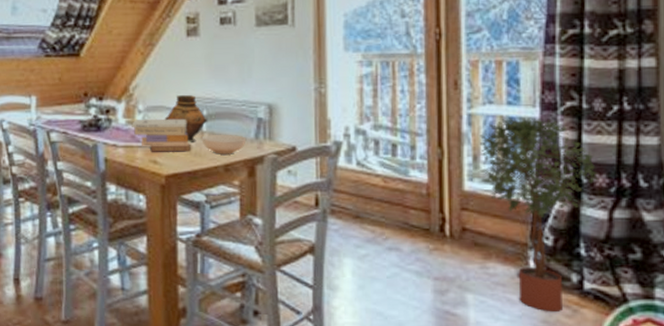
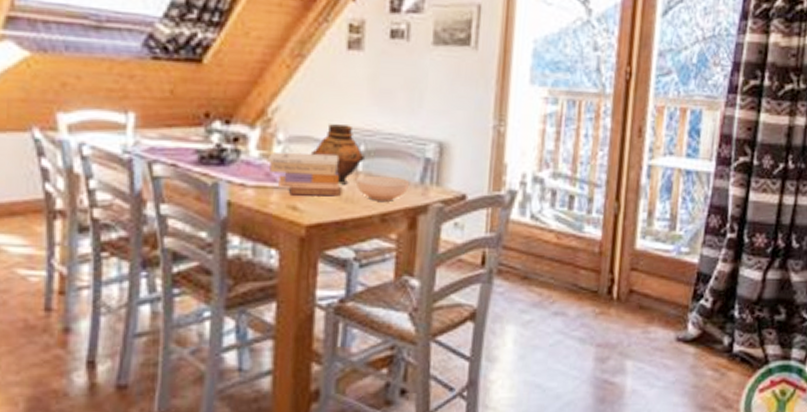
potted tree: present [478,117,598,312] -> none [651,171,759,377]

